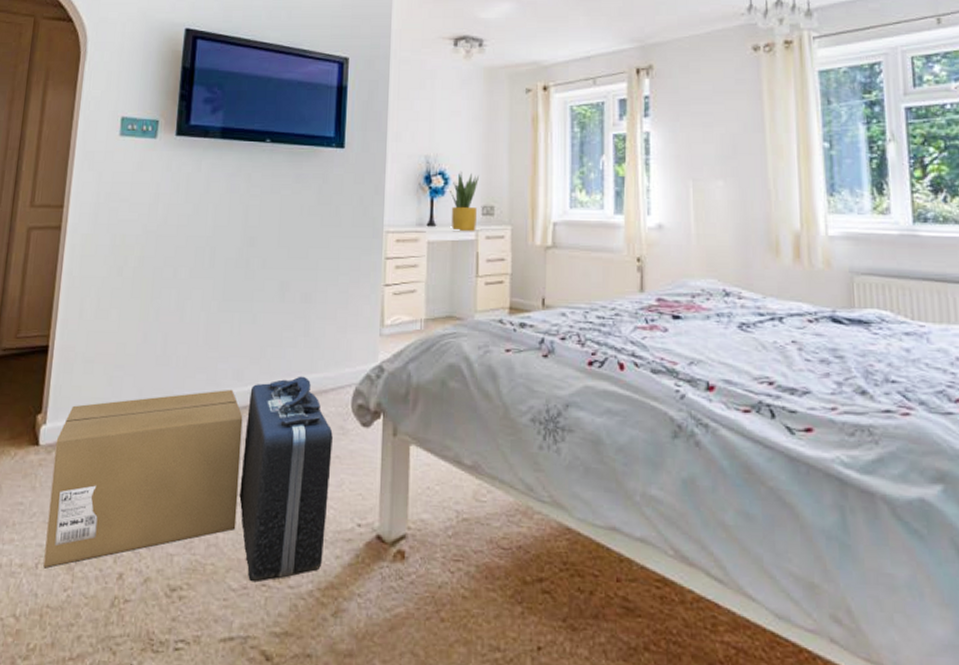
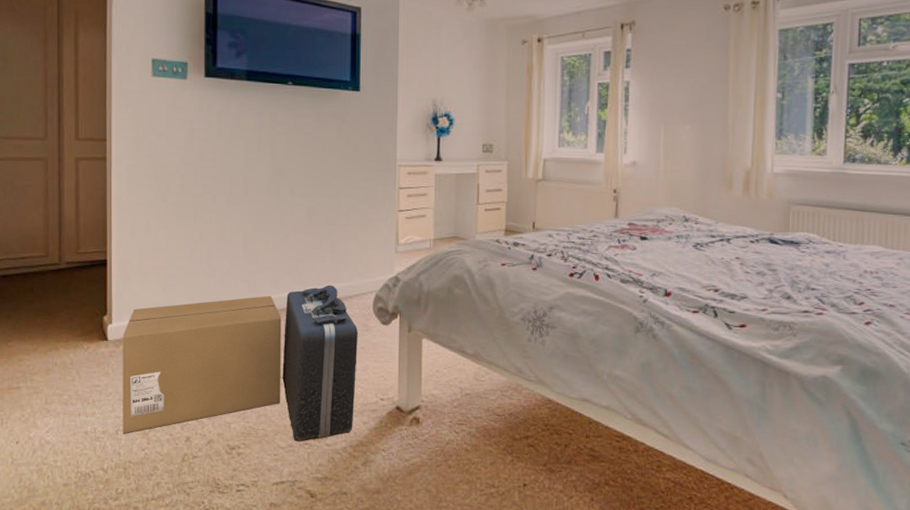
planter: present [449,172,479,232] -> none [453,114,480,167]

